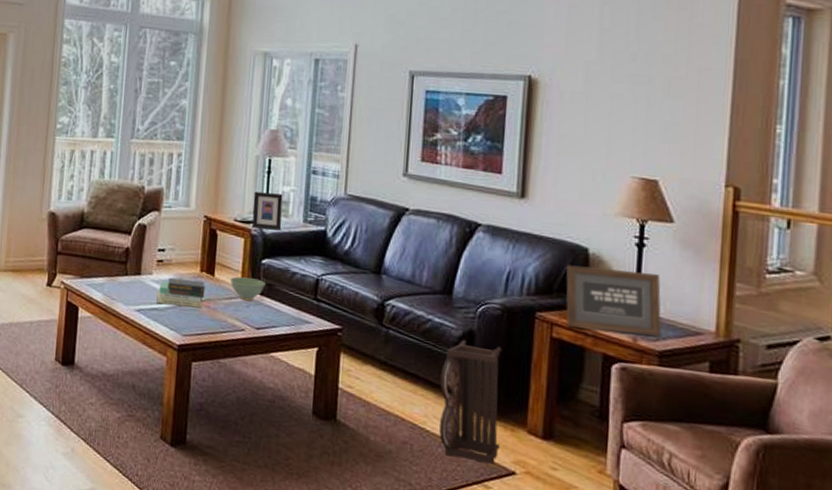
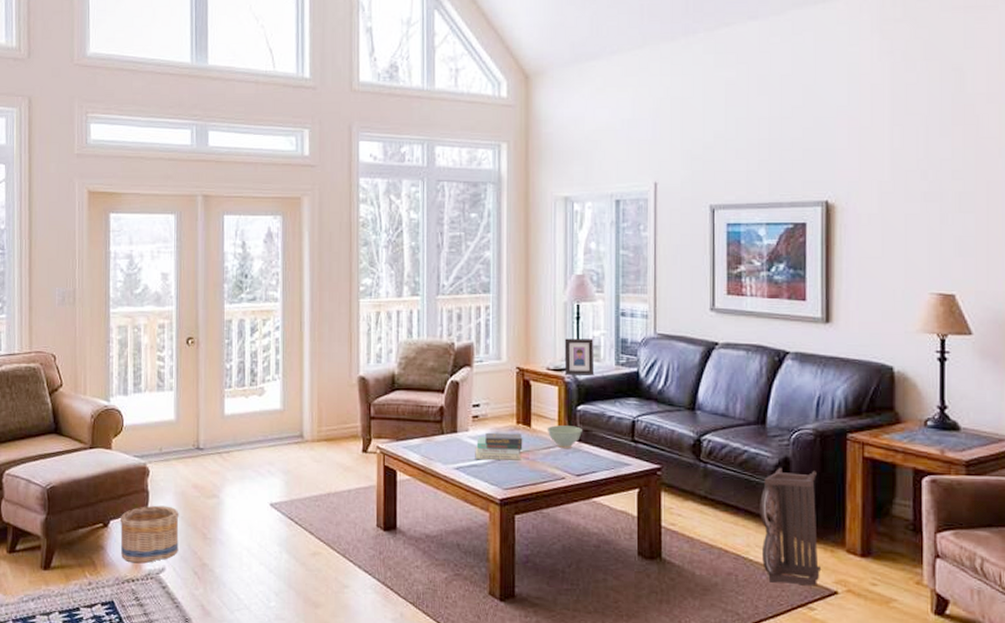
picture frame: present [566,264,662,338] -> none [874,384,967,448]

